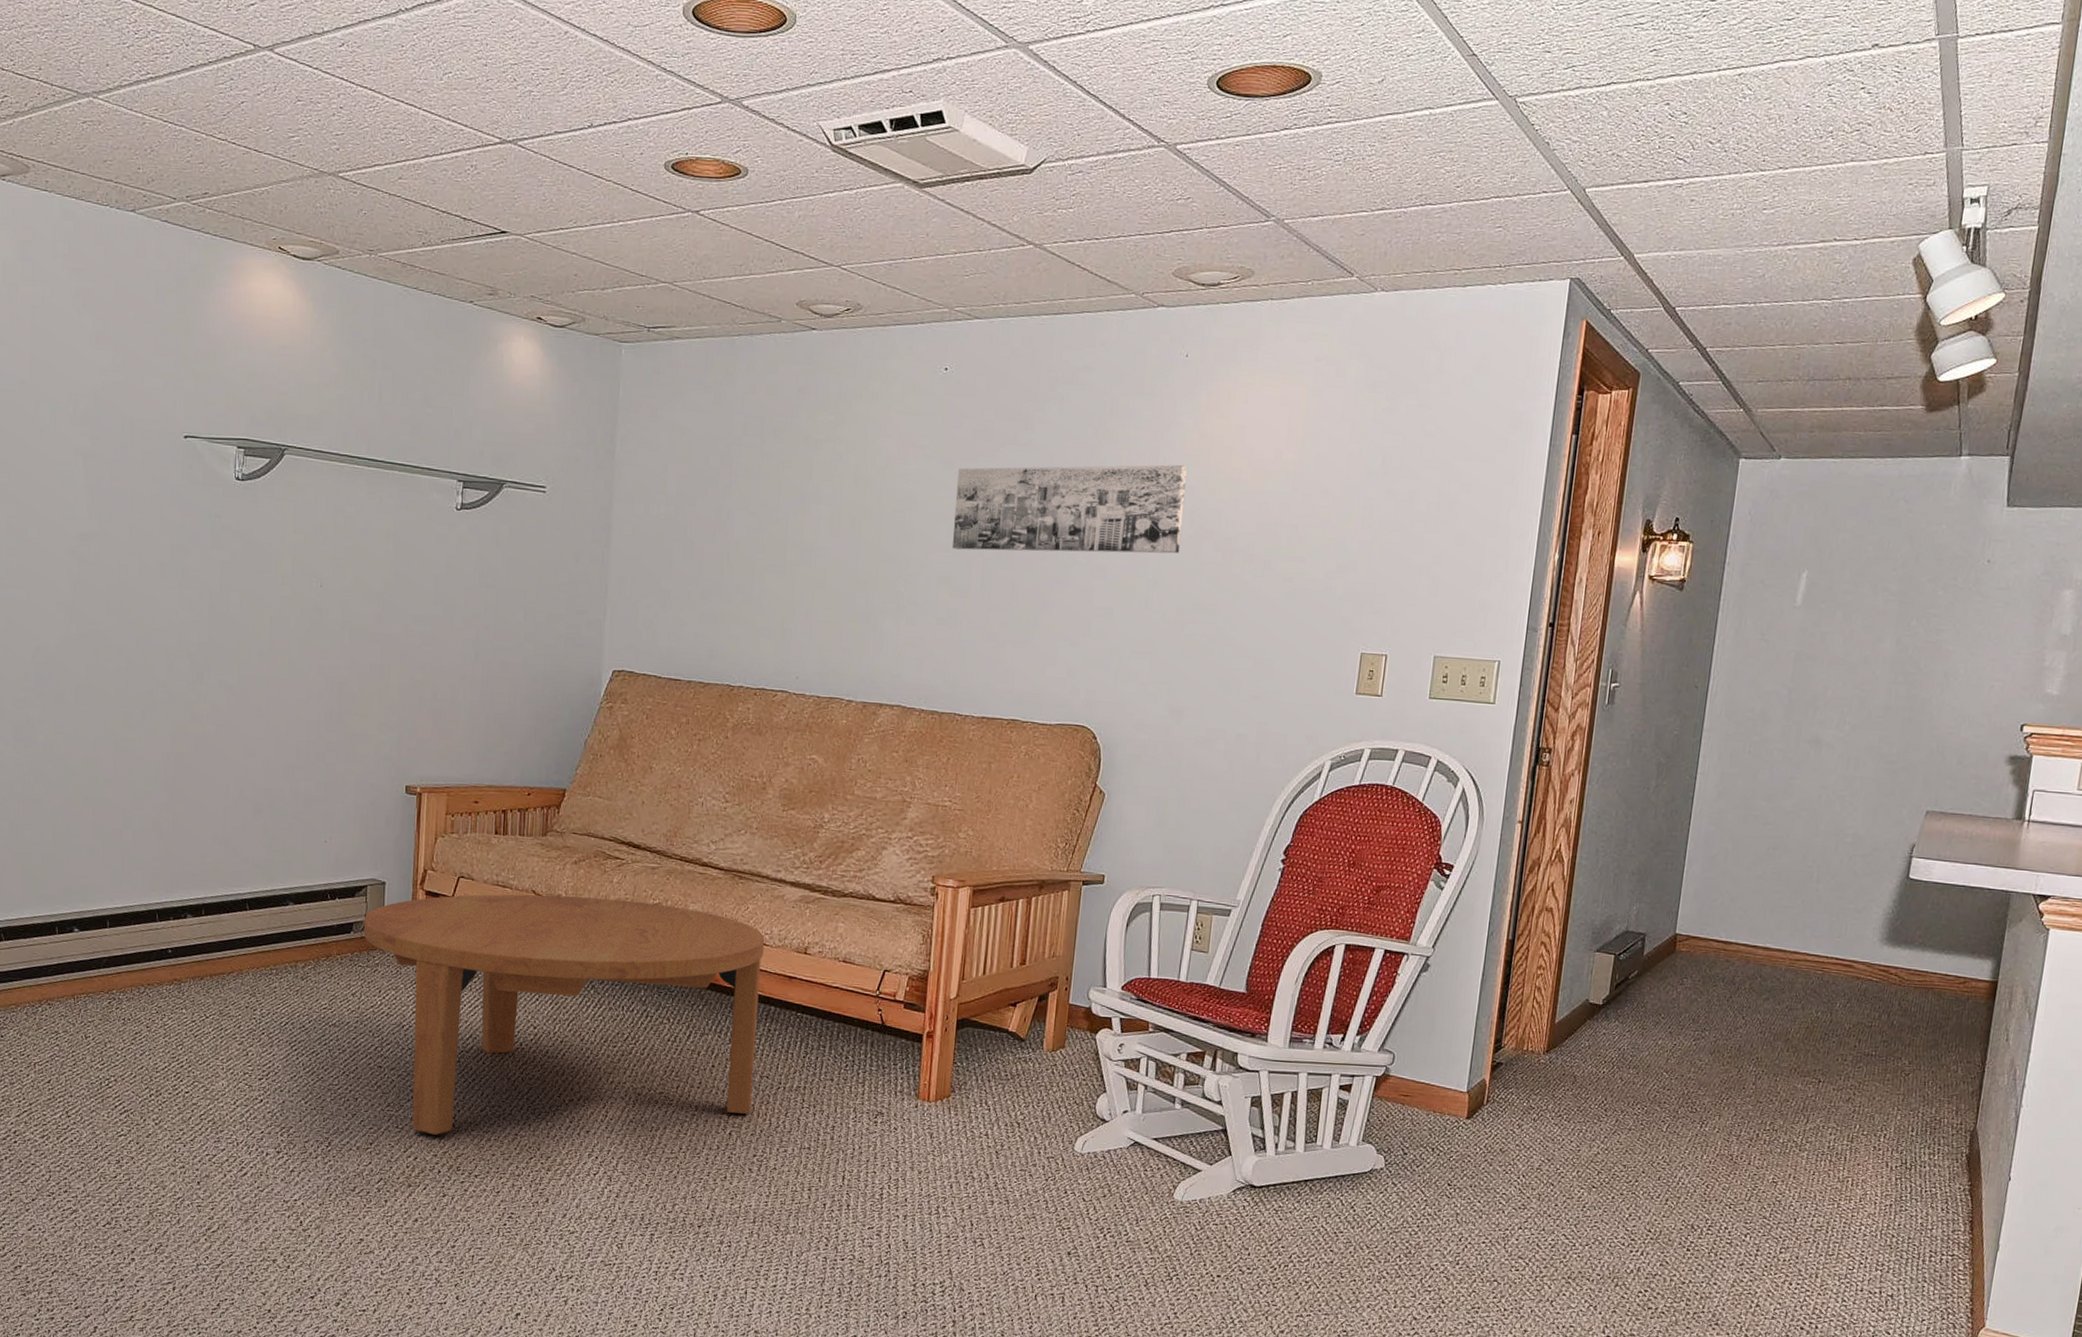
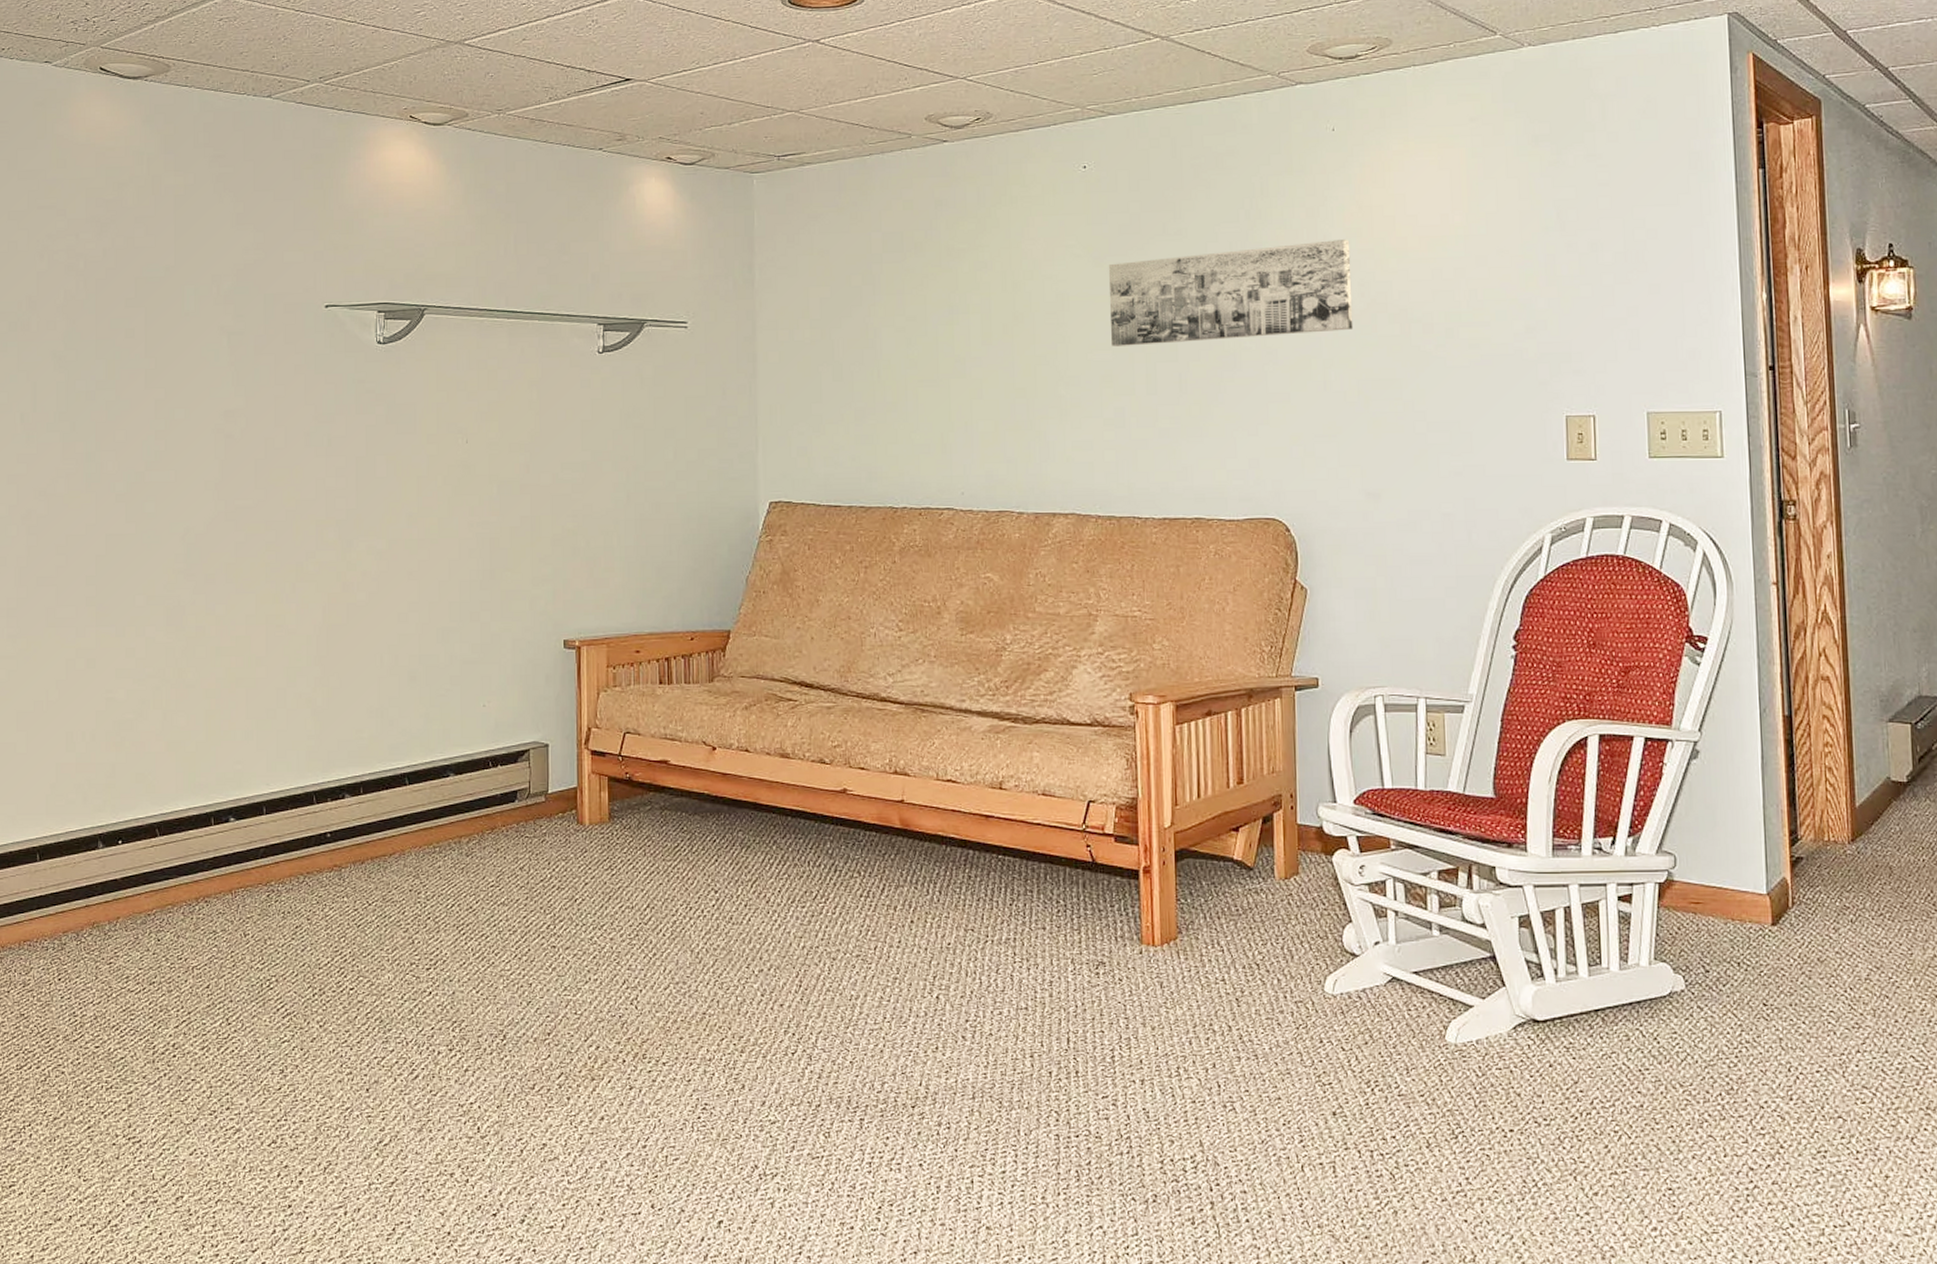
coffee table: present [363,894,765,1135] -> none [528,745,958,1019]

